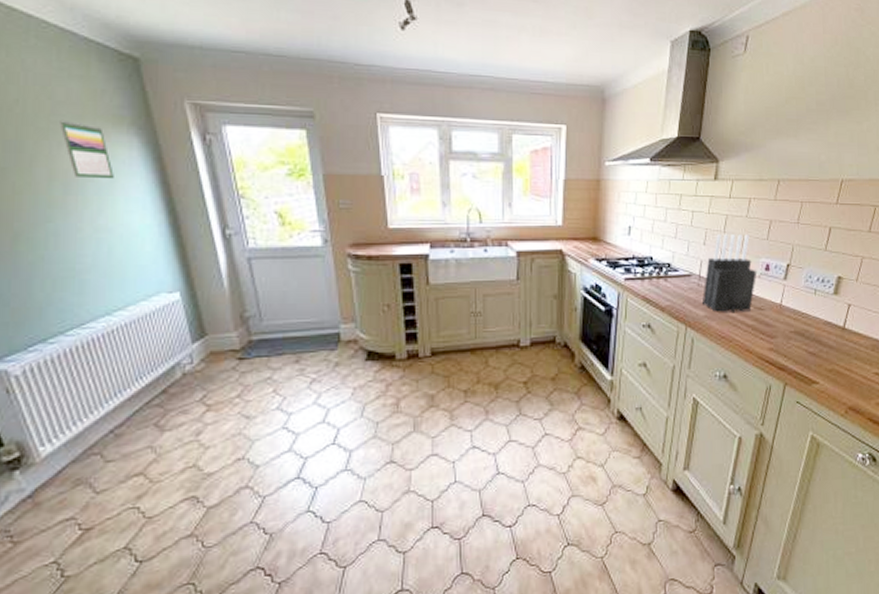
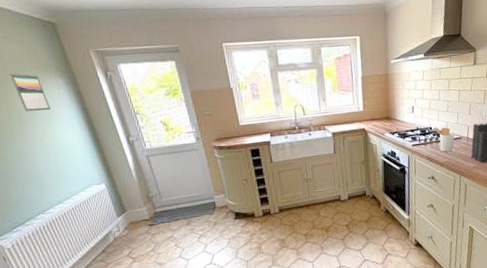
utensil holder: none [654,257,683,293] -> present [433,127,455,152]

